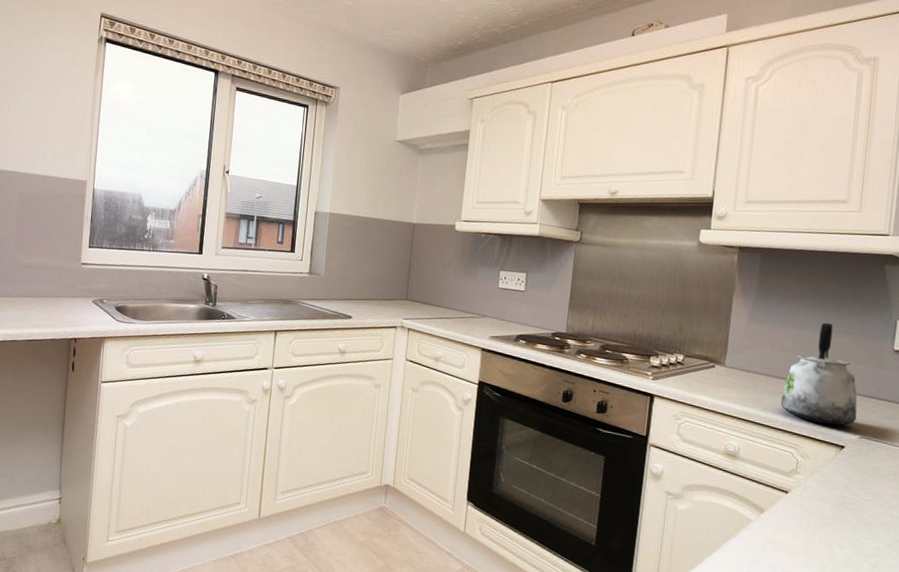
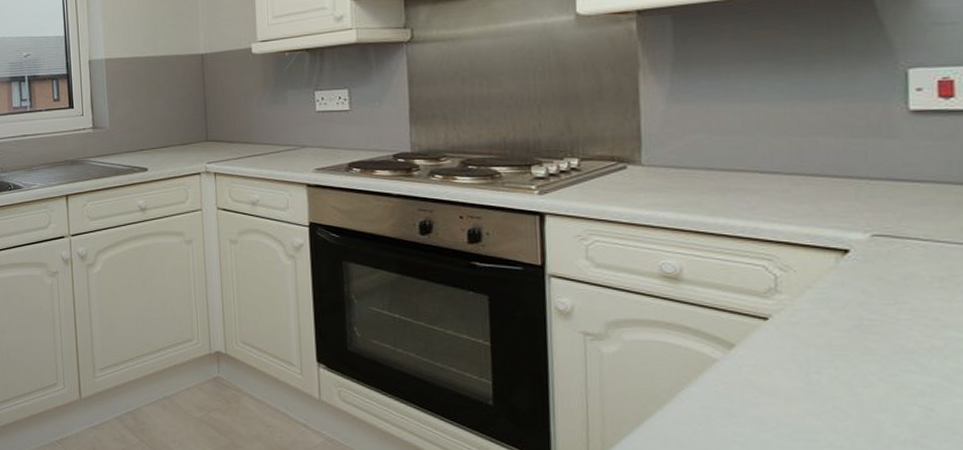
kettle: present [780,322,857,426] -> none [735,88,864,223]

